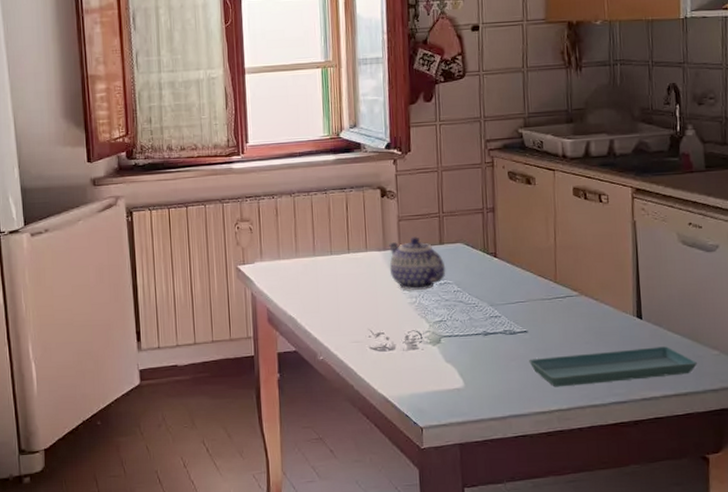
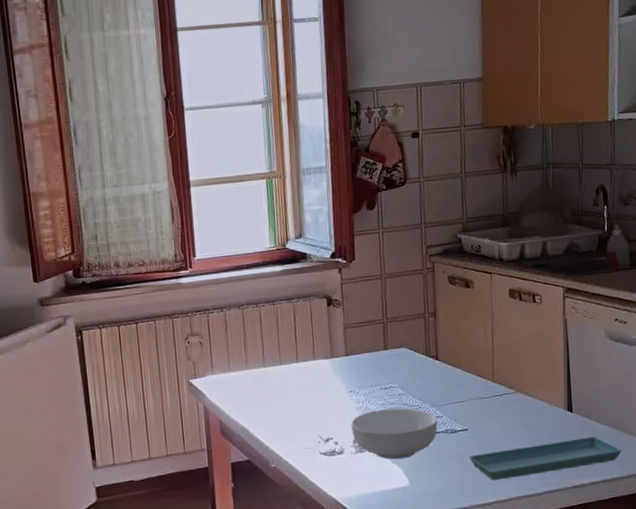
teapot: present [389,237,446,291] -> none [336,343,391,396]
cereal bowl: none [403,305,495,359] -> present [351,408,438,460]

